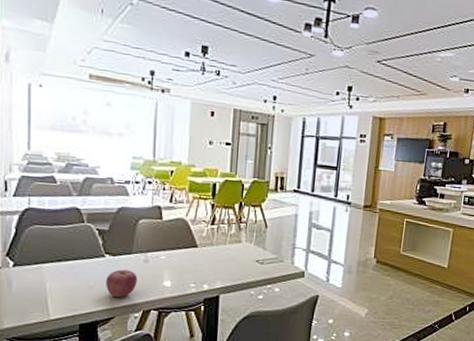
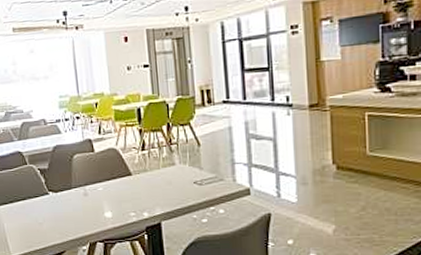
apple: present [106,269,137,298] -> none [53,204,81,233]

